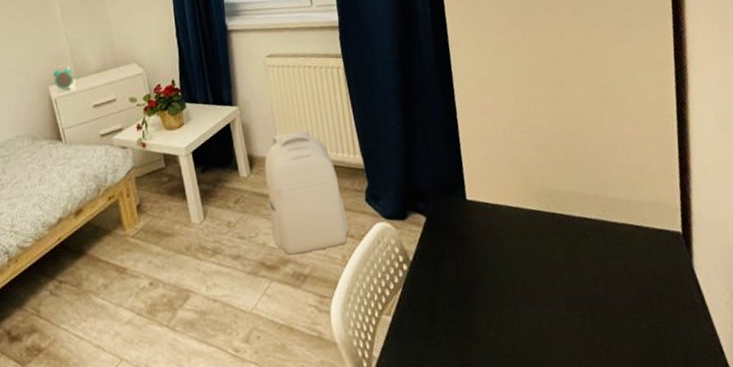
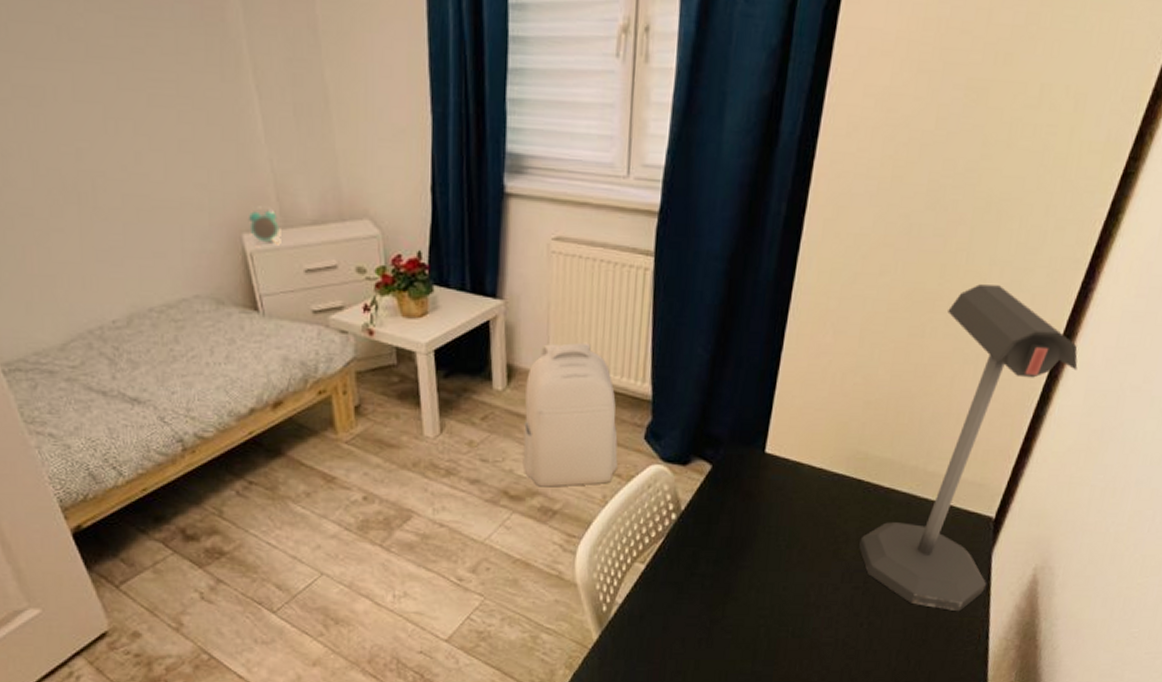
desk lamp: none [571,39,701,329] -> present [858,284,1078,612]

